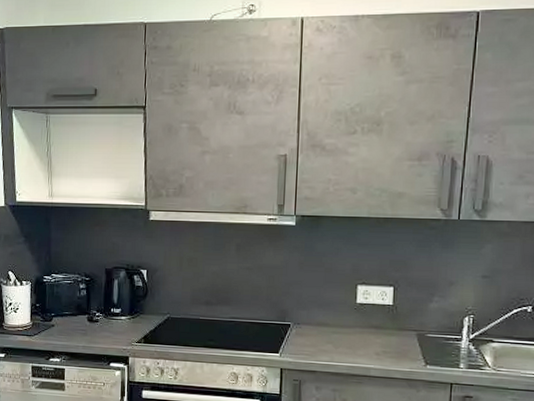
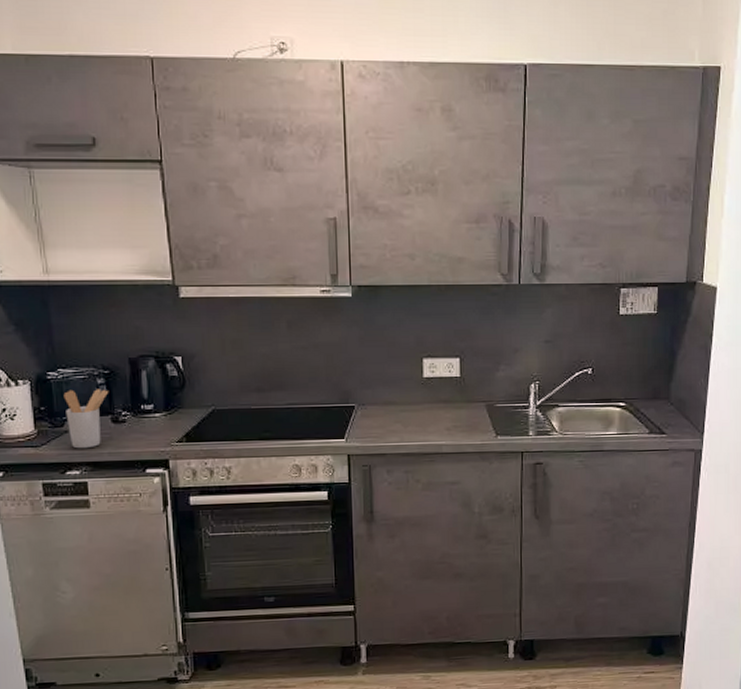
utensil holder: none [54,291,88,341] -> present [63,389,109,449]

